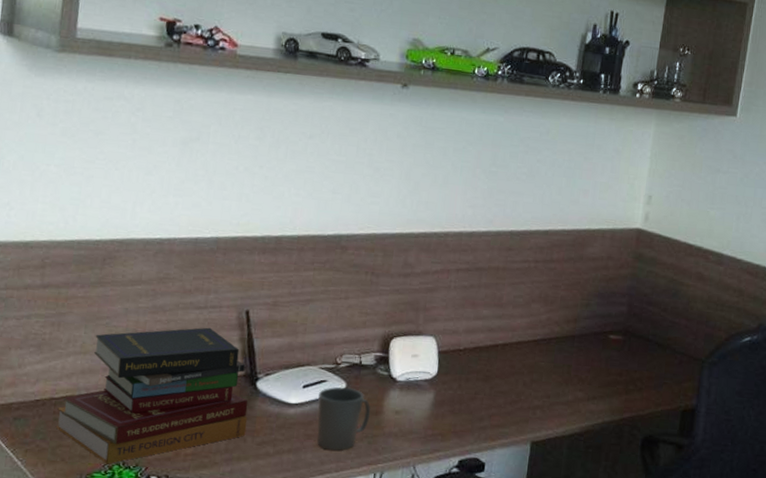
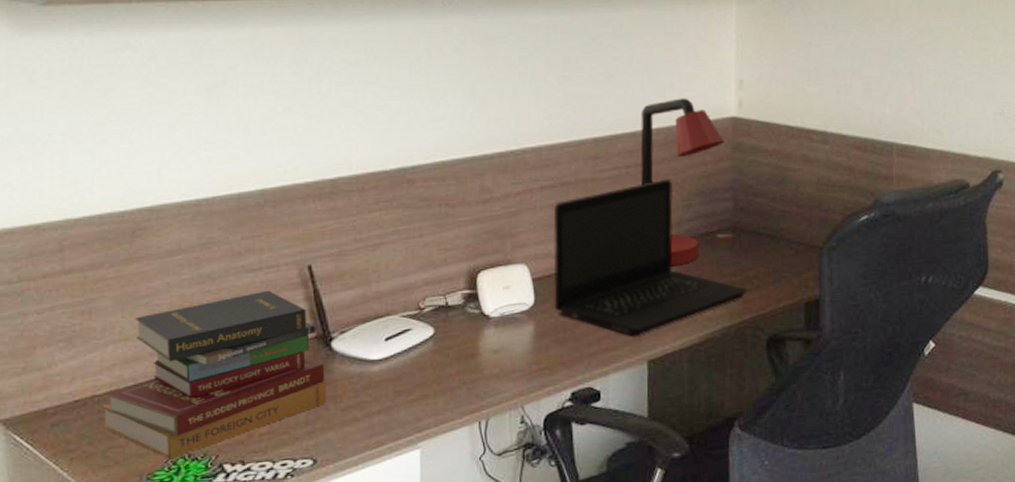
mug: present [316,386,371,451] -> none [403,332,466,404]
laptop: none [454,277,630,417] -> present [553,179,747,336]
desk lamp: none [547,205,628,359] -> present [640,98,725,267]

